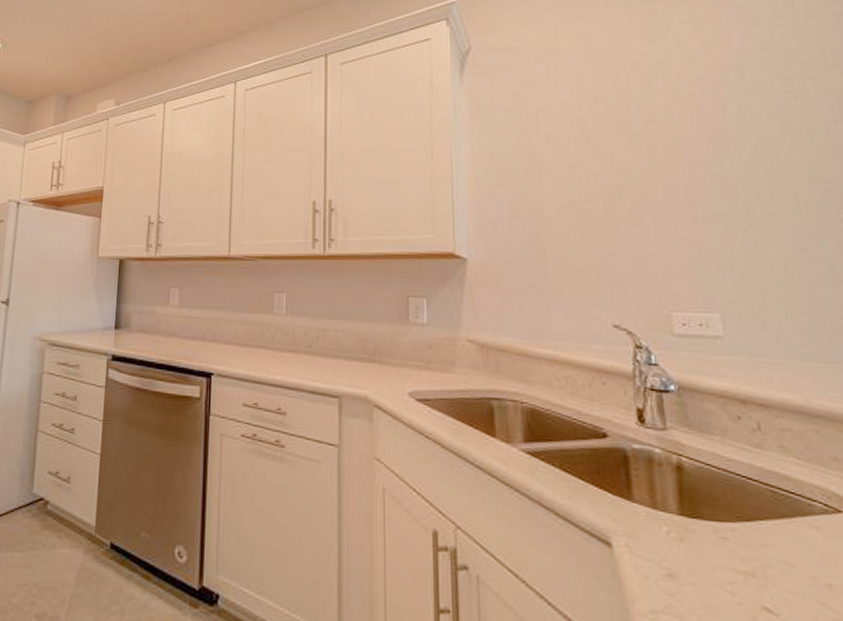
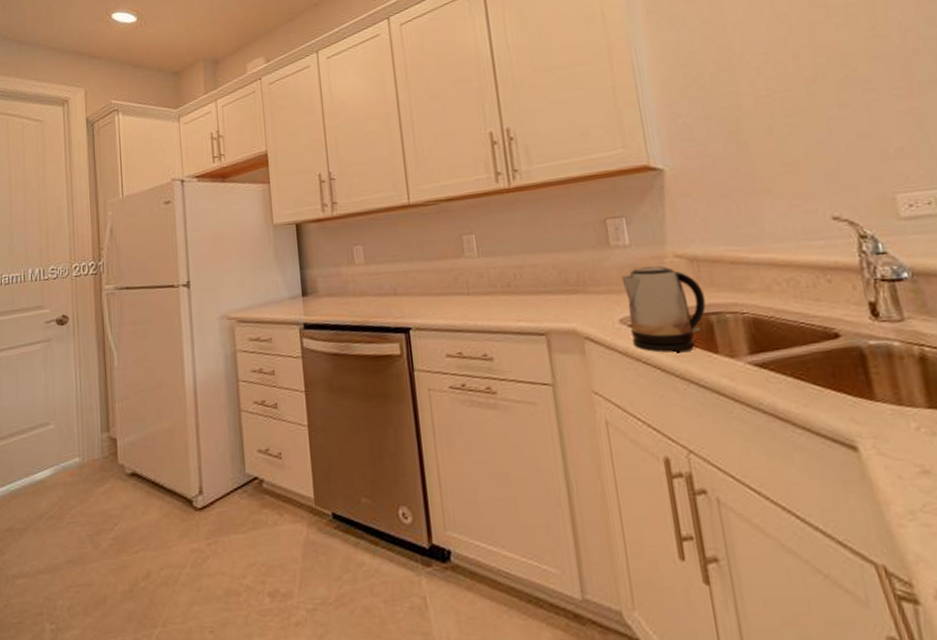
kettle: none [416,346,489,432] -> present [621,265,706,354]

